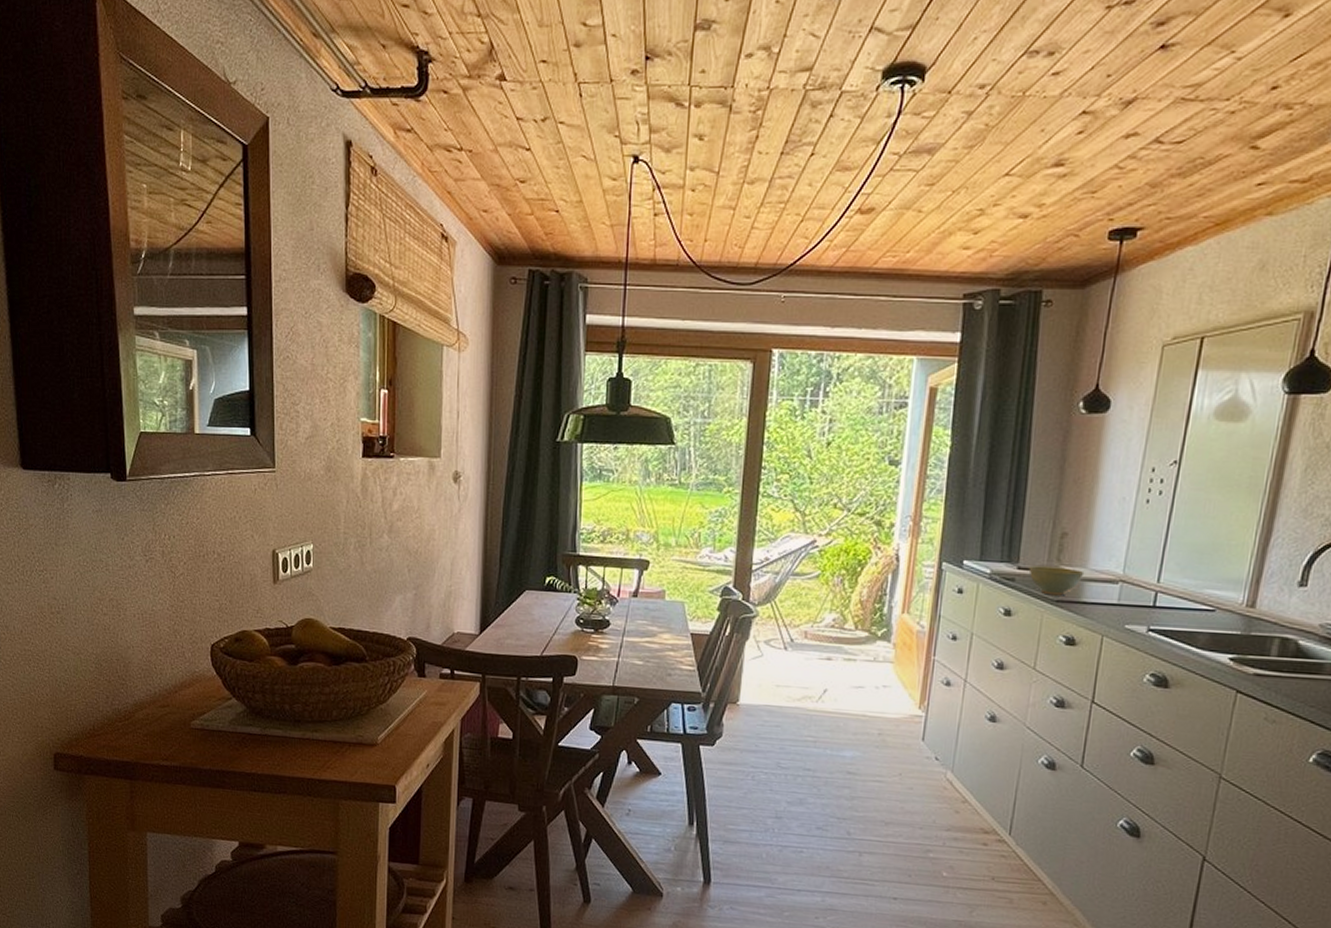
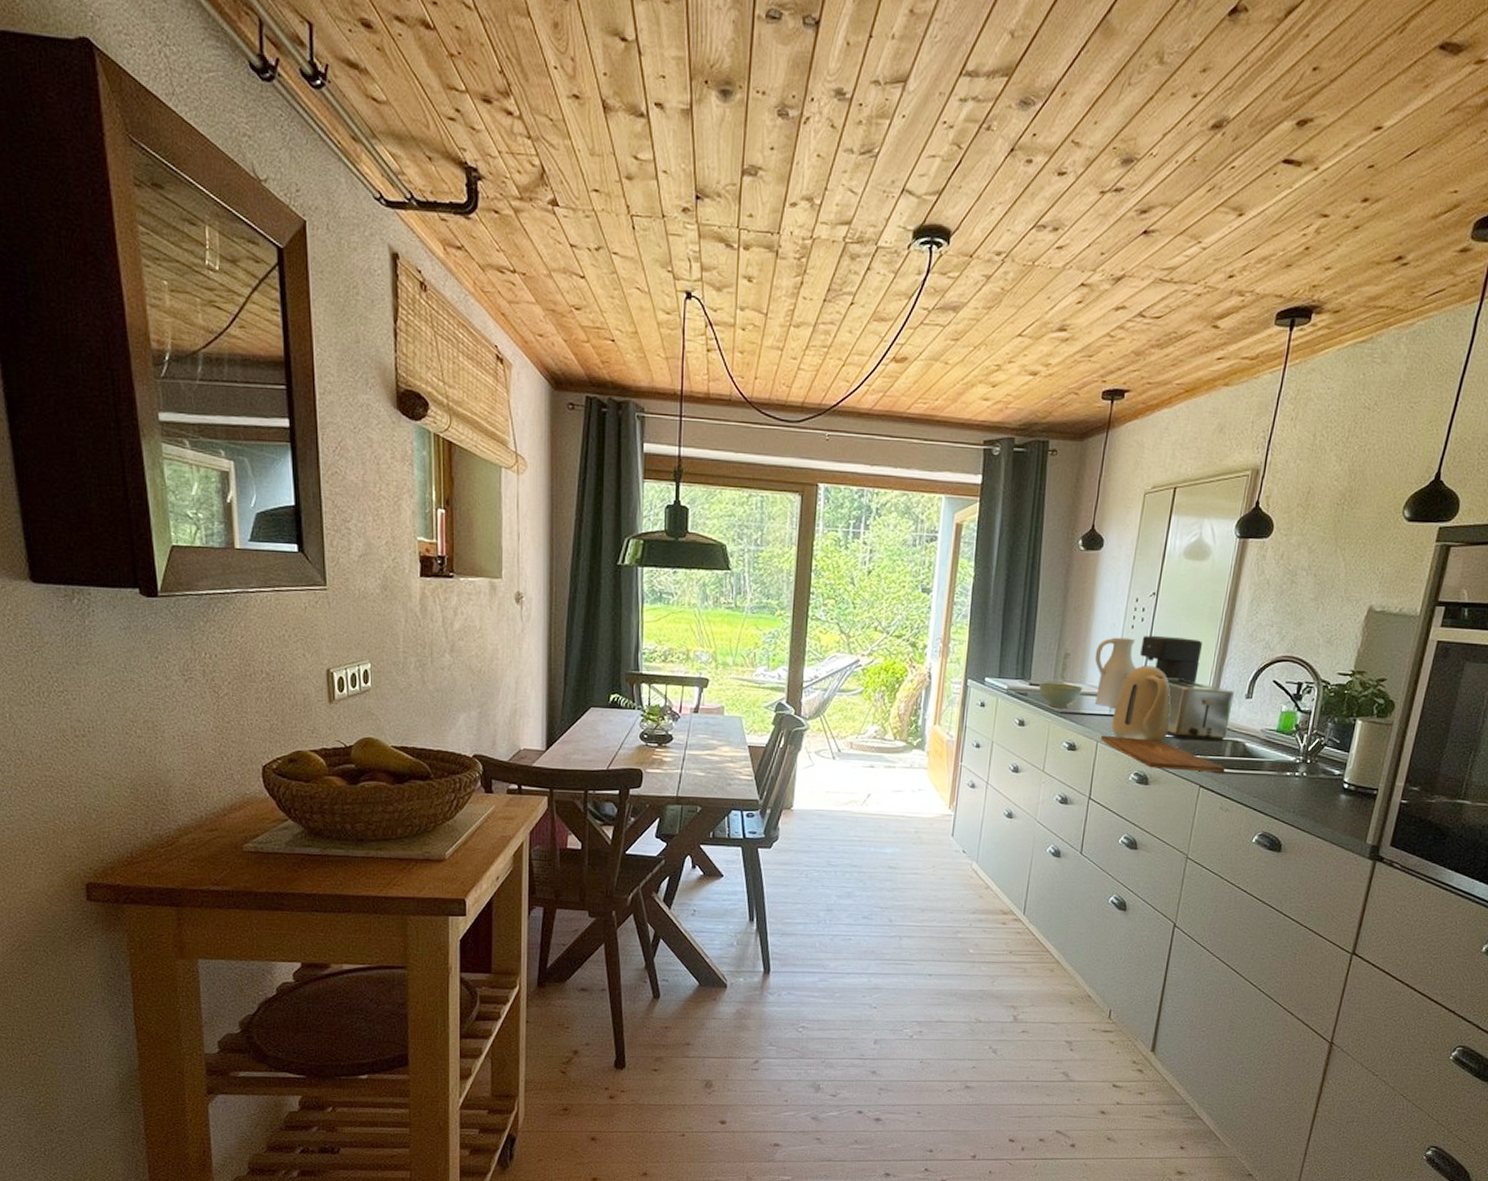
ceramic pitcher: none [1099,513,1152,596] -> present [1094,637,1136,708]
cutting board: none [1106,627,1272,676] -> present [1100,735,1226,773]
kettle: none [1121,546,1198,637] -> present [1112,665,1171,742]
coffee maker: none [1138,510,1239,566] -> present [1125,635,1202,682]
toaster: none [1191,559,1283,639] -> present [1166,676,1234,742]

